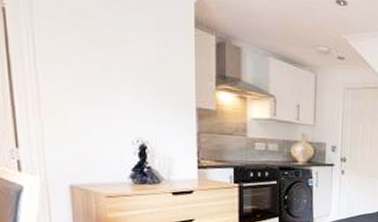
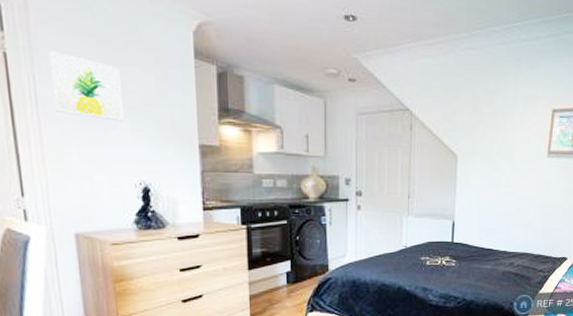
wall art: none [48,10,123,82] -> present [48,51,124,121]

